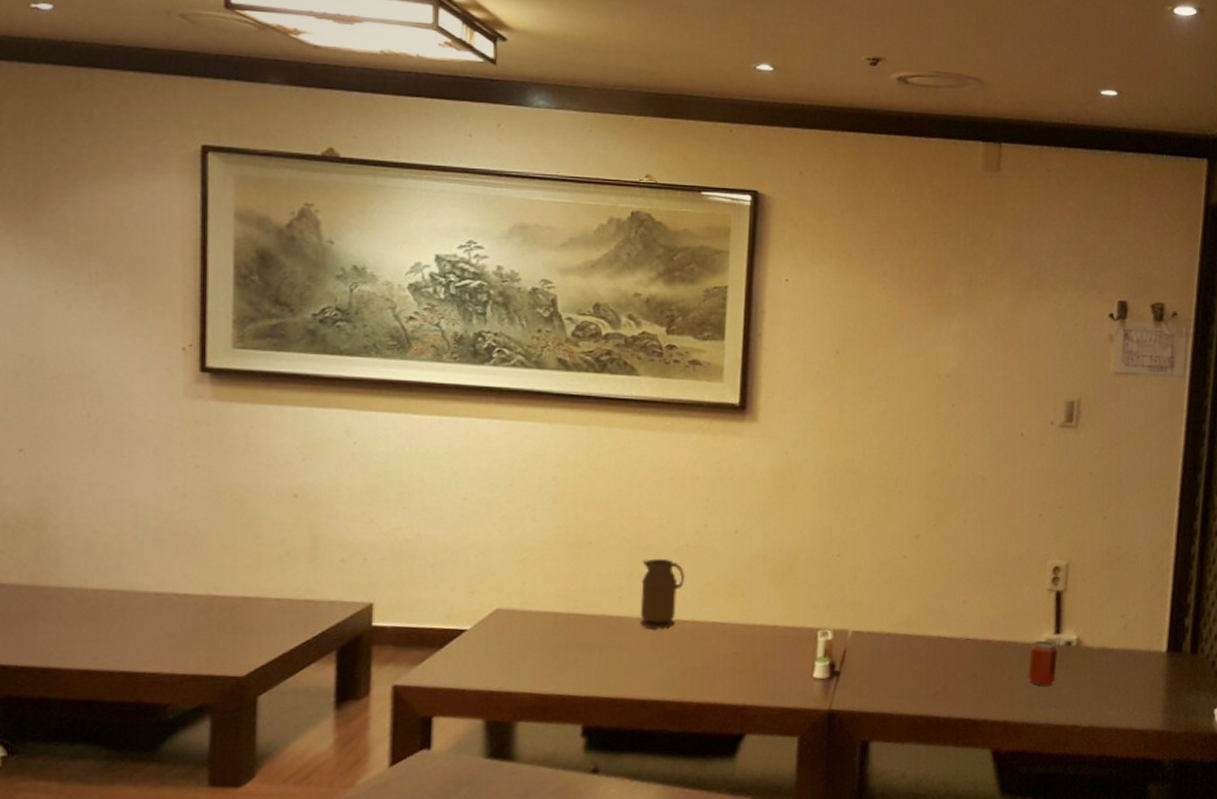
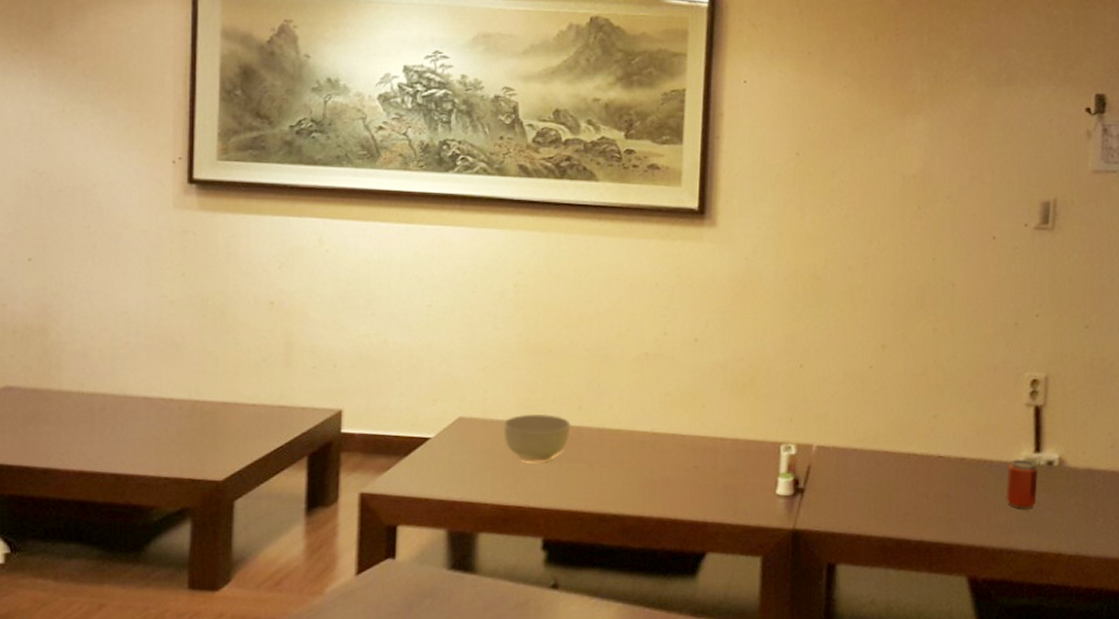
bowl: none [542,605,611,652] -> present [503,414,571,462]
water jug: present [640,558,685,629] -> none [599,367,645,441]

